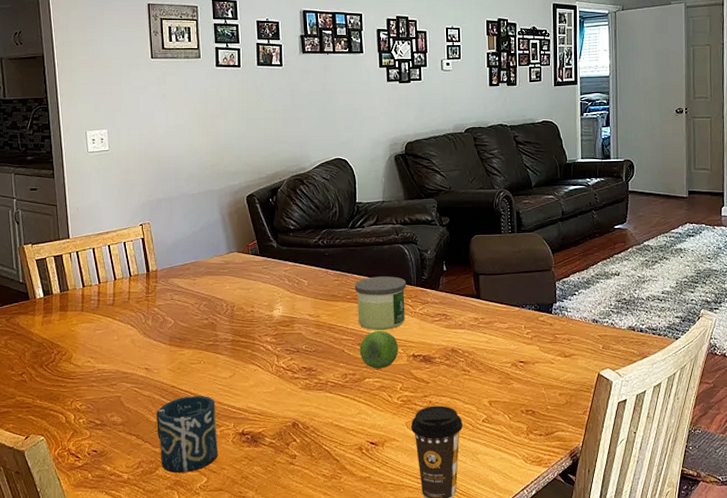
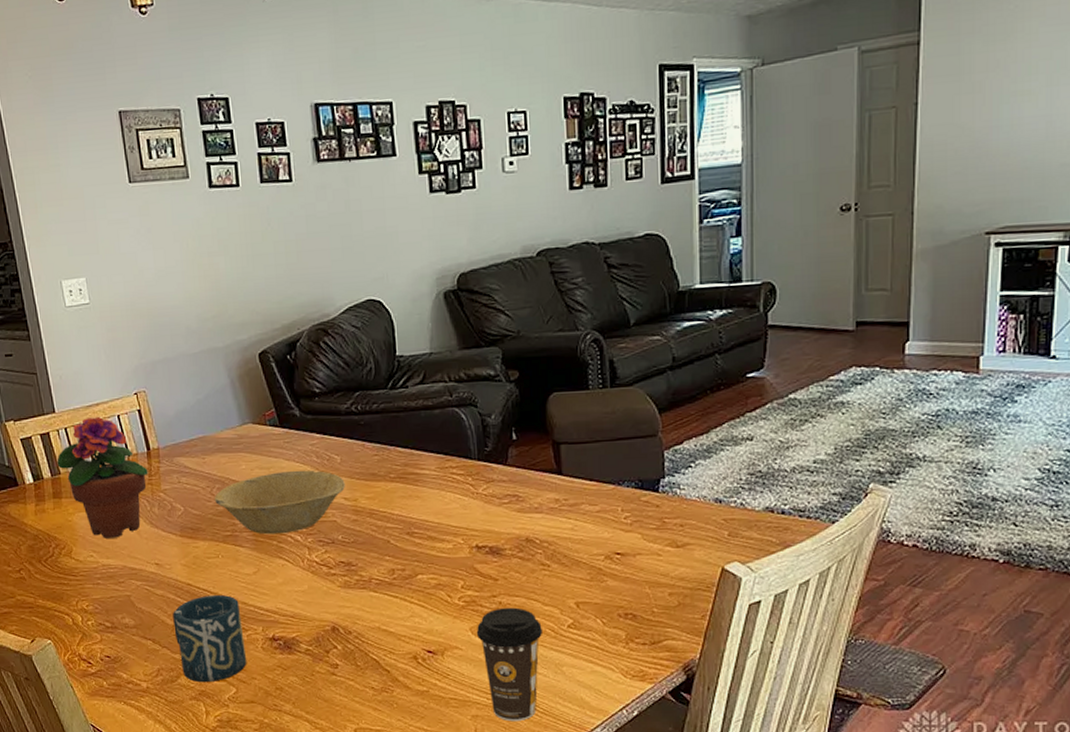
potted flower: none [66,243,146,346] -> present [57,417,148,538]
bowl: none [200,291,310,344] -> present [214,470,345,535]
candle: present [354,276,407,331] -> none [398,448,466,517]
fruit: present [359,330,399,369] -> none [408,516,458,563]

